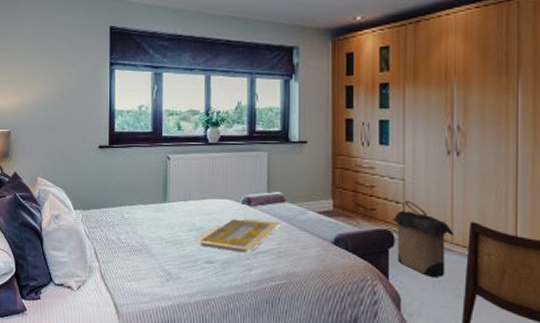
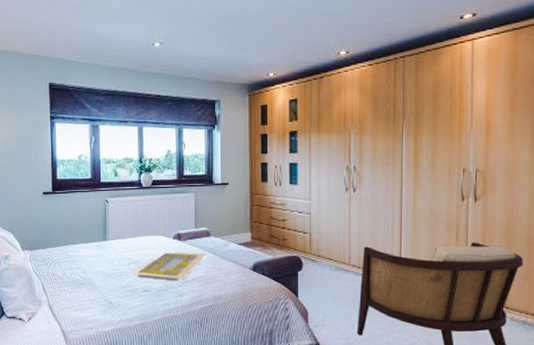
laundry hamper: present [392,200,453,277] -> none [301,230,350,293]

